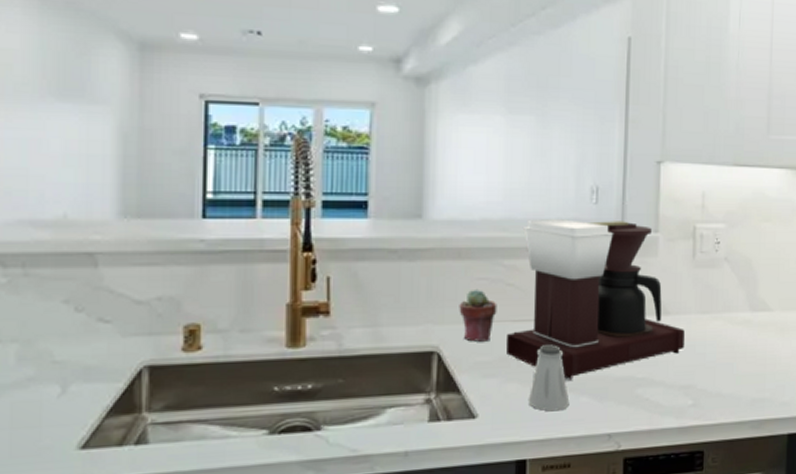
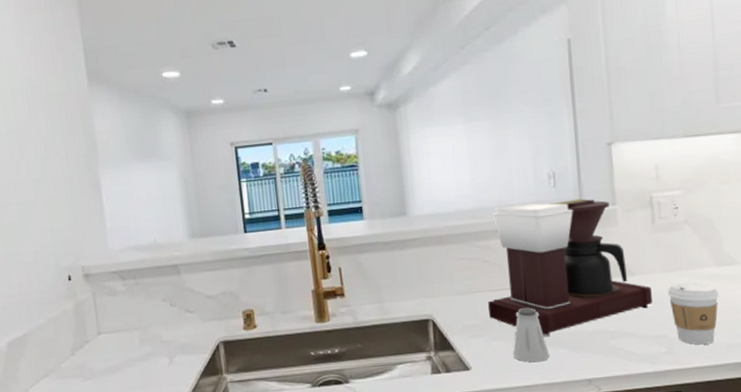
potted succulent: present [459,288,497,342] -> none [445,267,478,310]
coffee cup: none [700,326,750,398] -> present [667,282,719,345]

